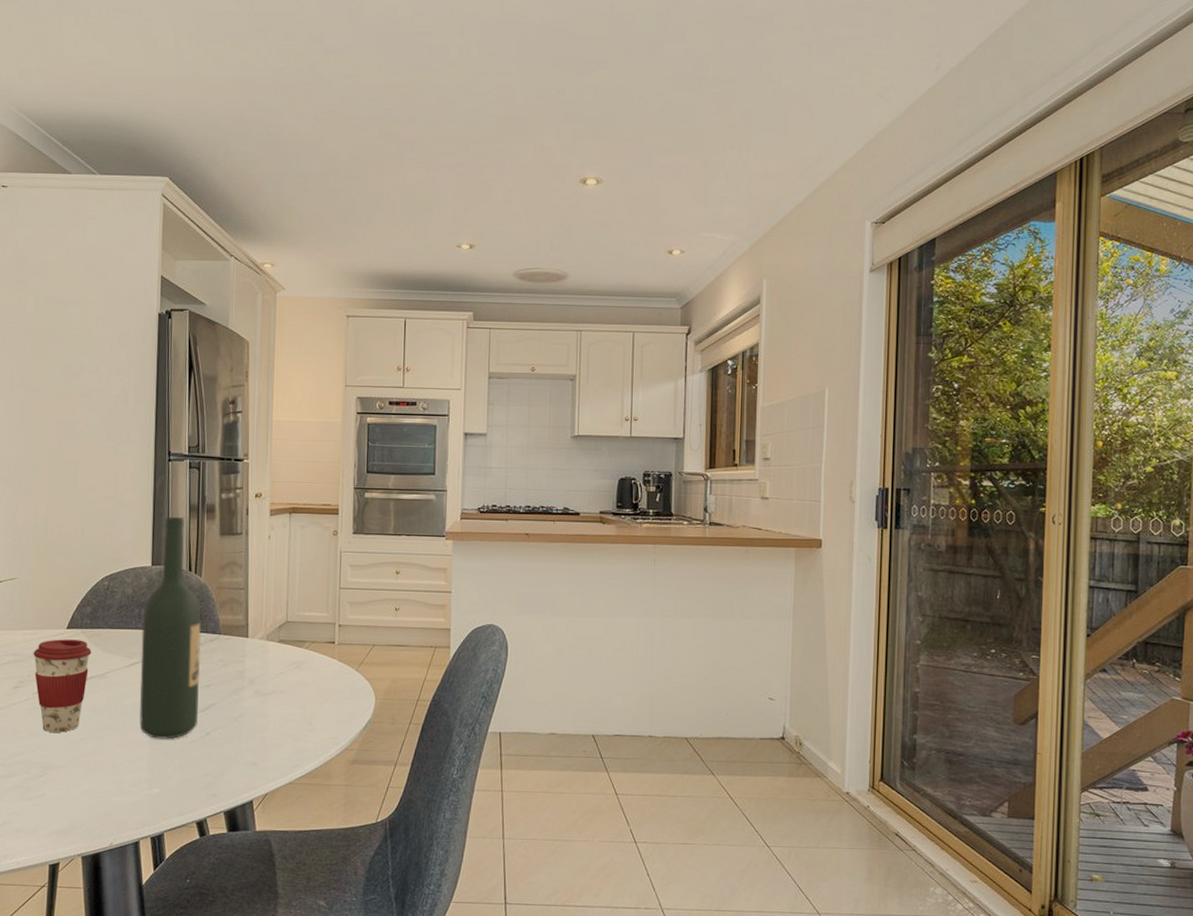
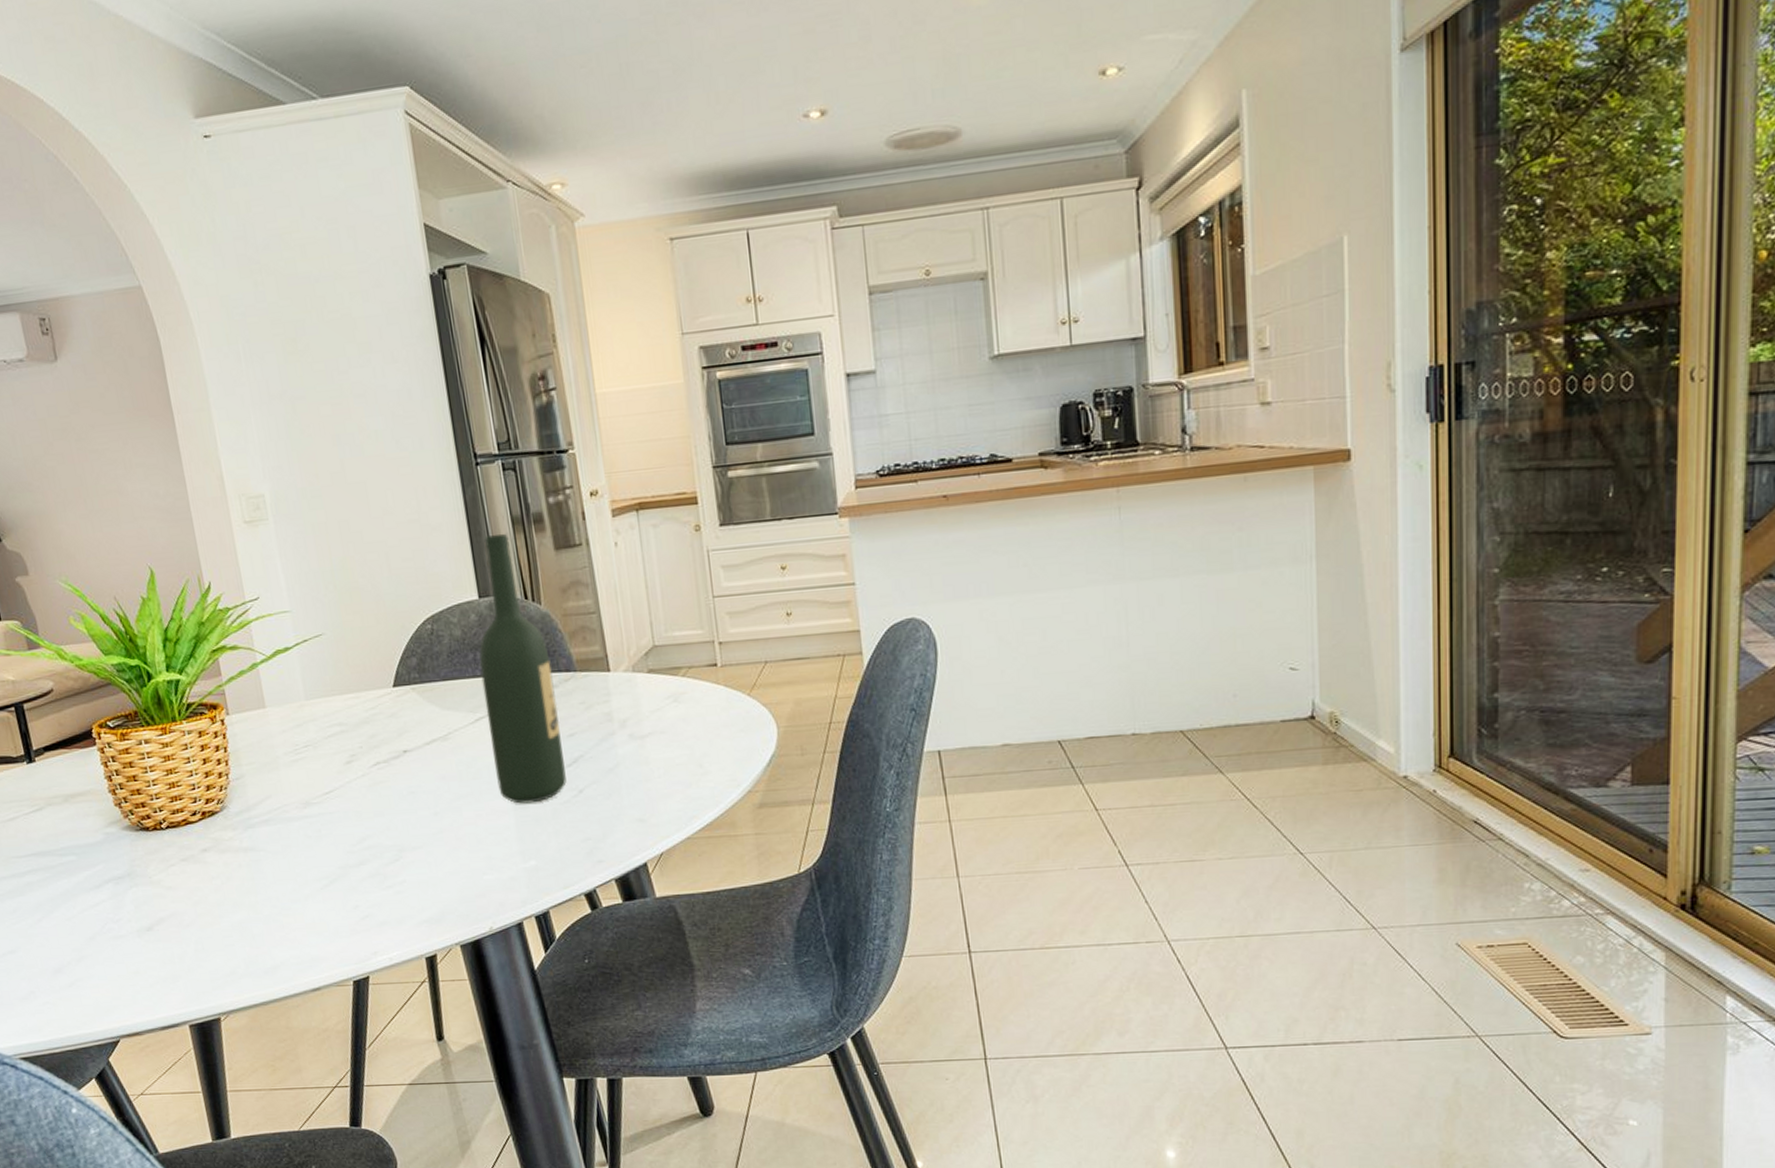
coffee cup: present [33,639,92,732] -> none [359,698,429,810]

